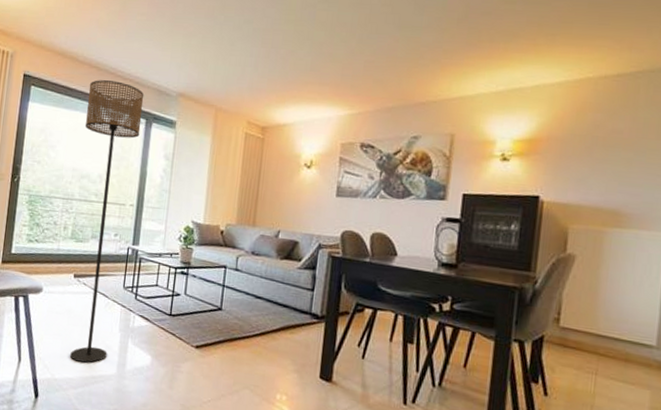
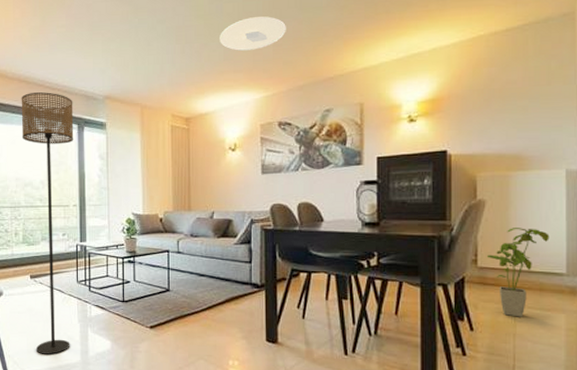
ceiling light: none [308,29,381,64] -> present [220,16,286,51]
house plant: none [570,288,642,388] -> present [486,228,550,317]

